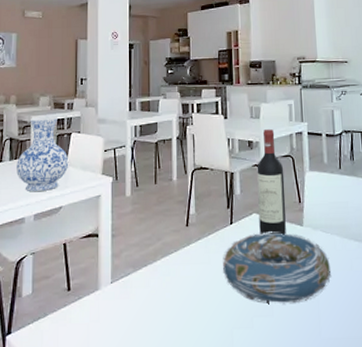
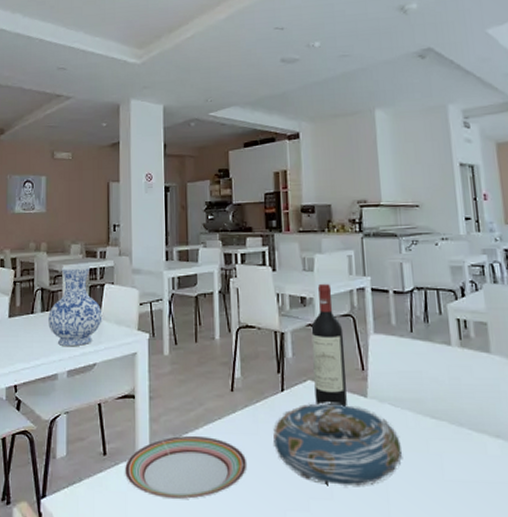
plate: none [88,267,200,326] -> present [125,435,248,499]

